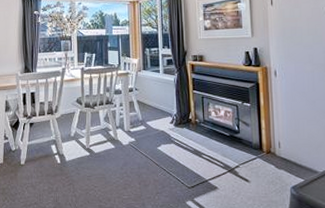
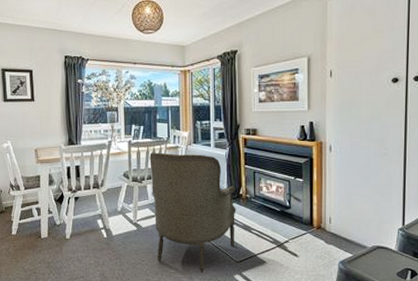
armchair: none [101,79,186,198] -> present [149,152,236,272]

